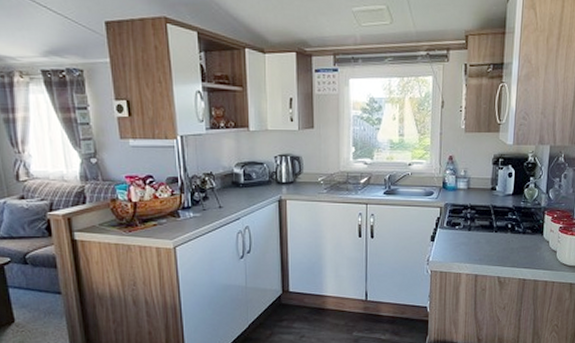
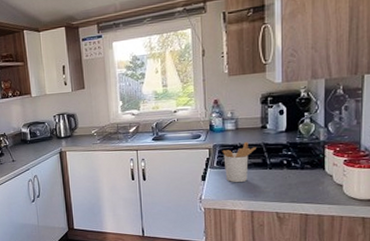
utensil holder: none [452,202,485,245] -> present [222,141,256,183]

